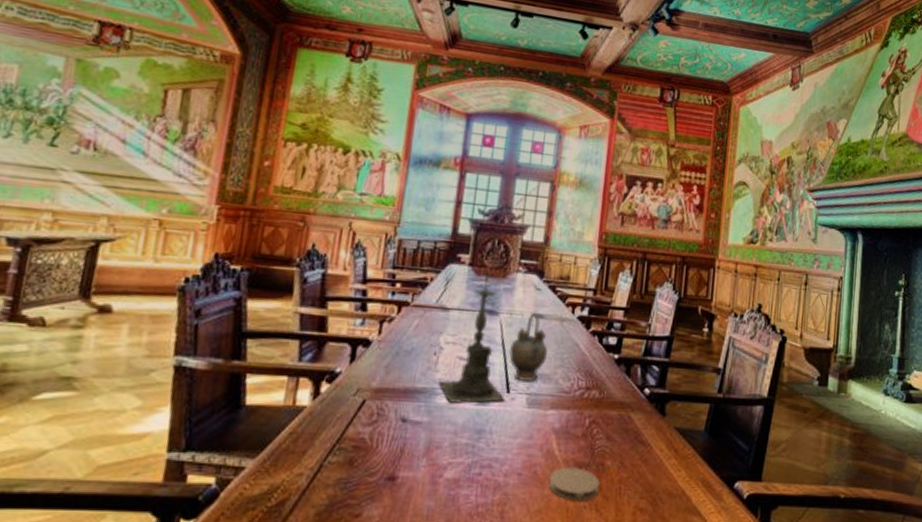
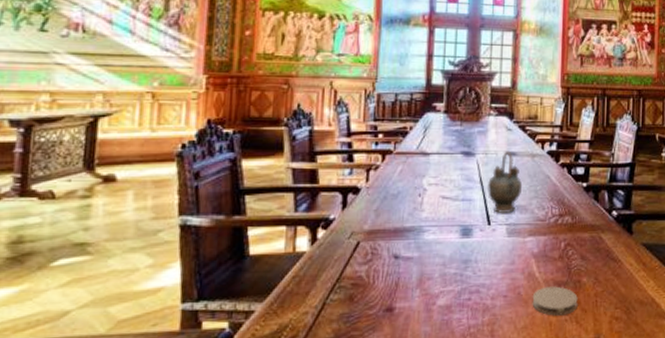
candle holder: present [438,275,506,403] -> none [425,120,487,238]

